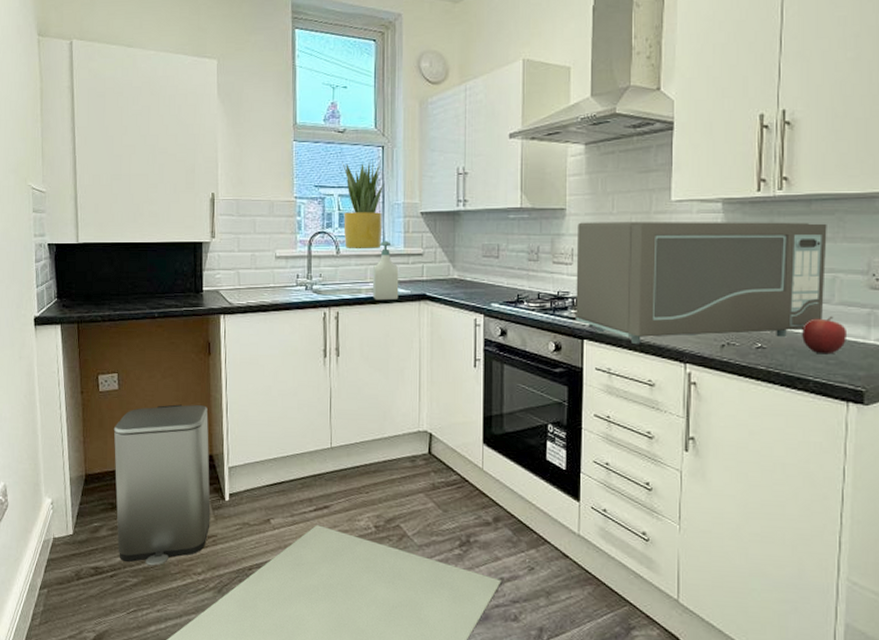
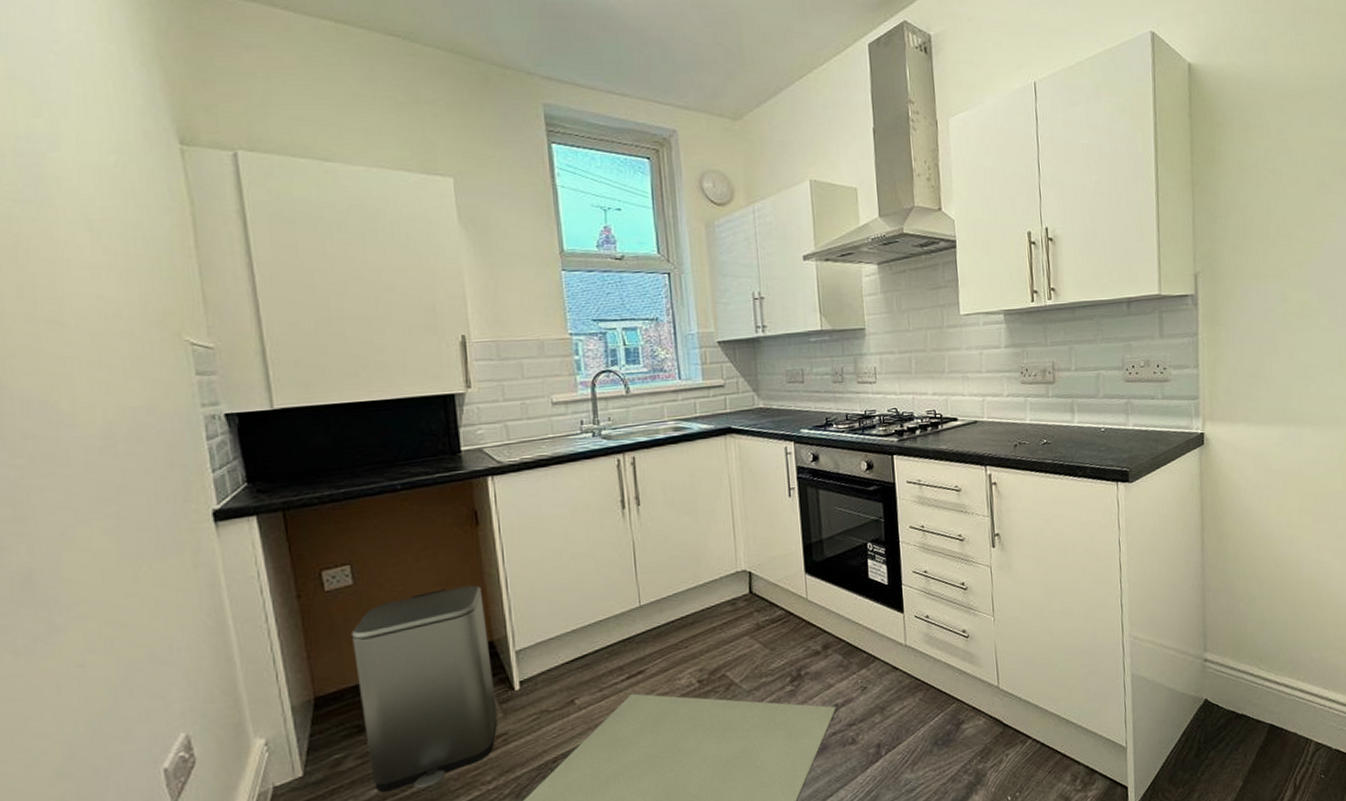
planter: present [342,159,385,250] -> none [623,287,677,387]
soap bottle: present [372,241,399,301] -> none [669,374,702,440]
microwave: present [576,222,827,344] -> none [878,327,1092,454]
fruit: present [802,316,848,355] -> none [1077,408,1112,443]

